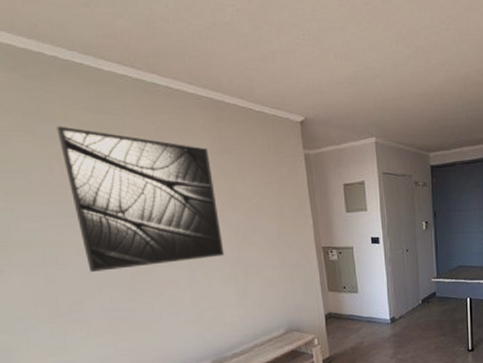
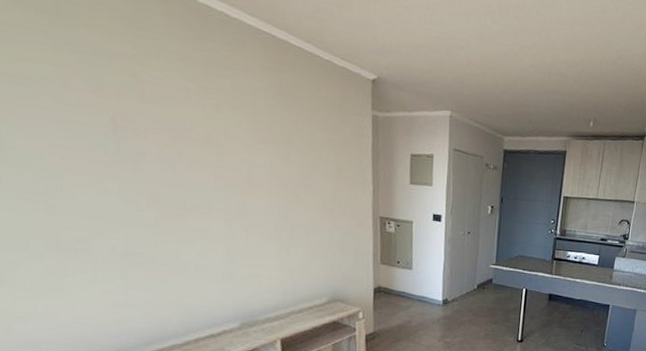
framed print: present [57,126,224,273] -> none [79,32,269,211]

